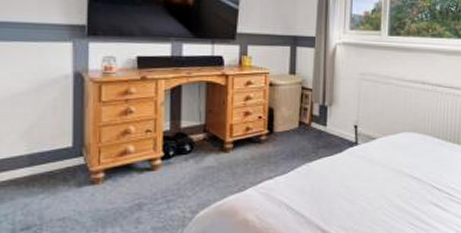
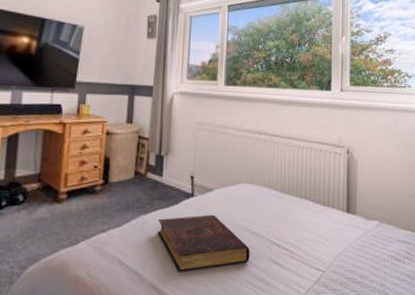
book: none [322,161,412,215] -> present [157,214,250,272]

